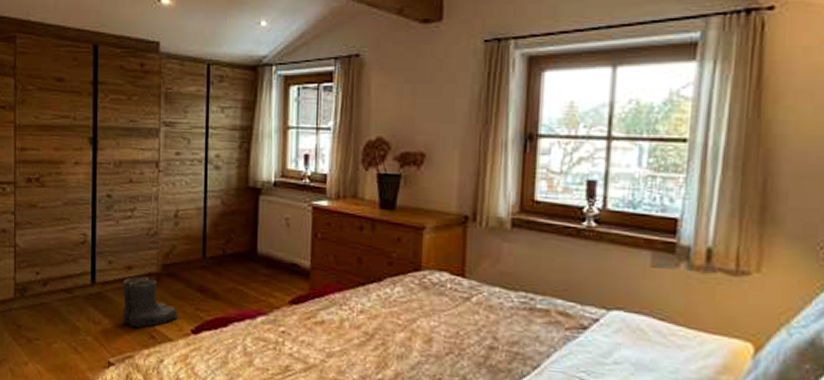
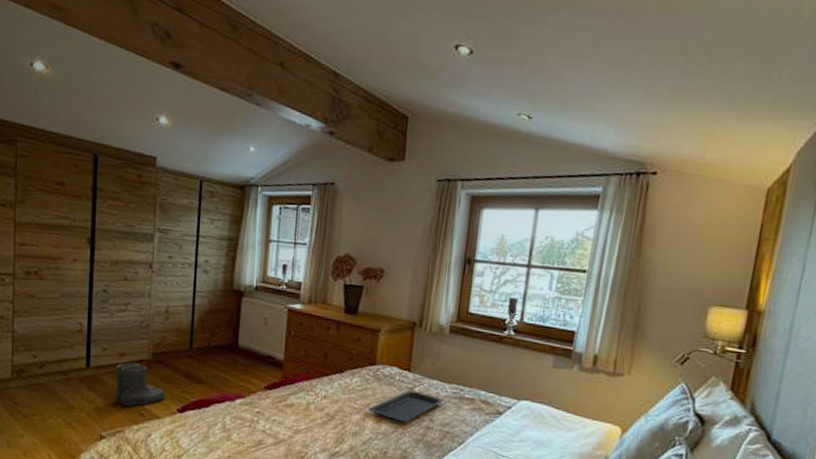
serving tray: none [414,300,511,343] -> present [367,390,445,423]

